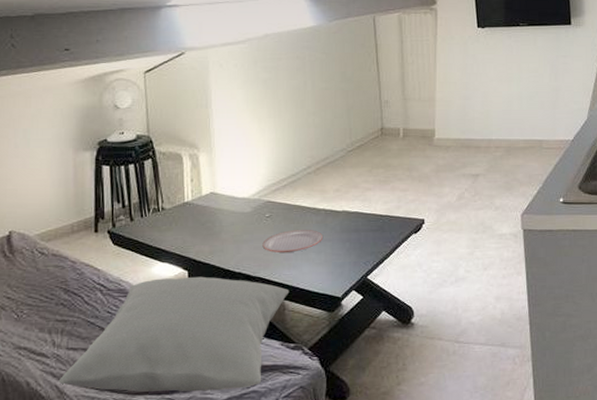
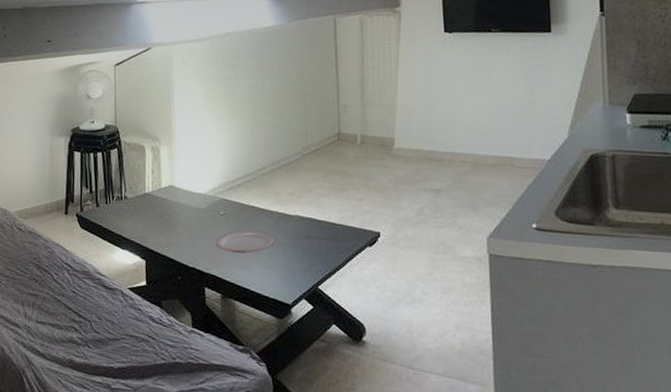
cushion: present [58,276,290,392] -> none [28,264,240,384]

